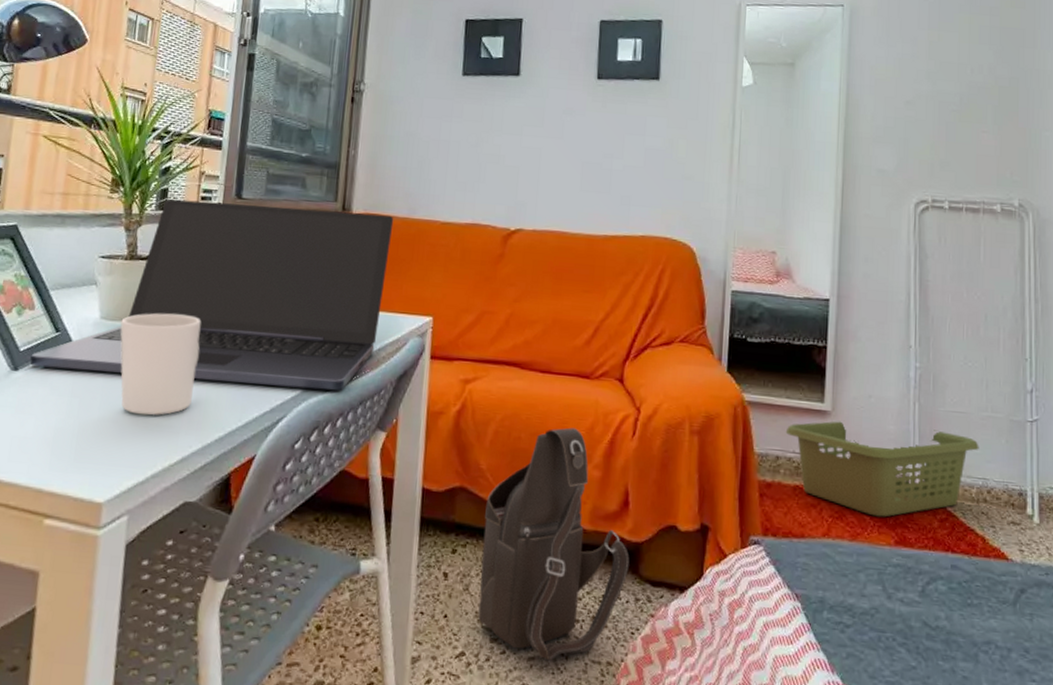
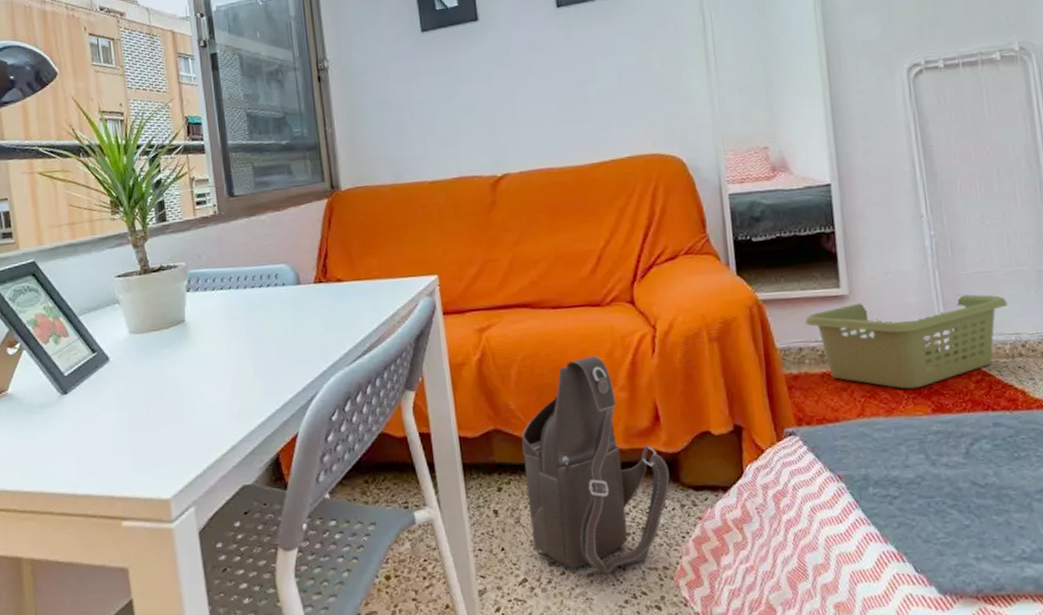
laptop: present [30,198,394,391] -> none [75,184,389,388]
mug: present [120,313,201,416] -> none [149,315,229,415]

